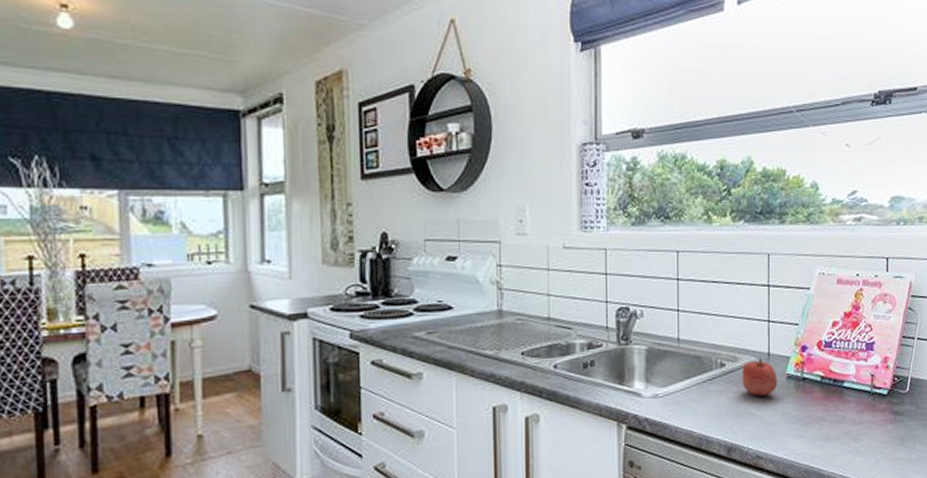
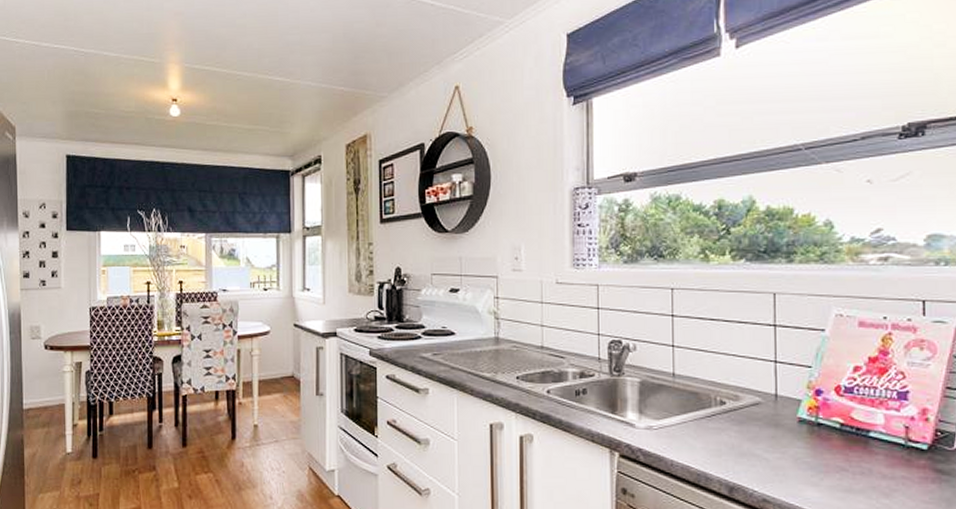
apple: present [742,358,778,396] -> none [744,399,787,438]

